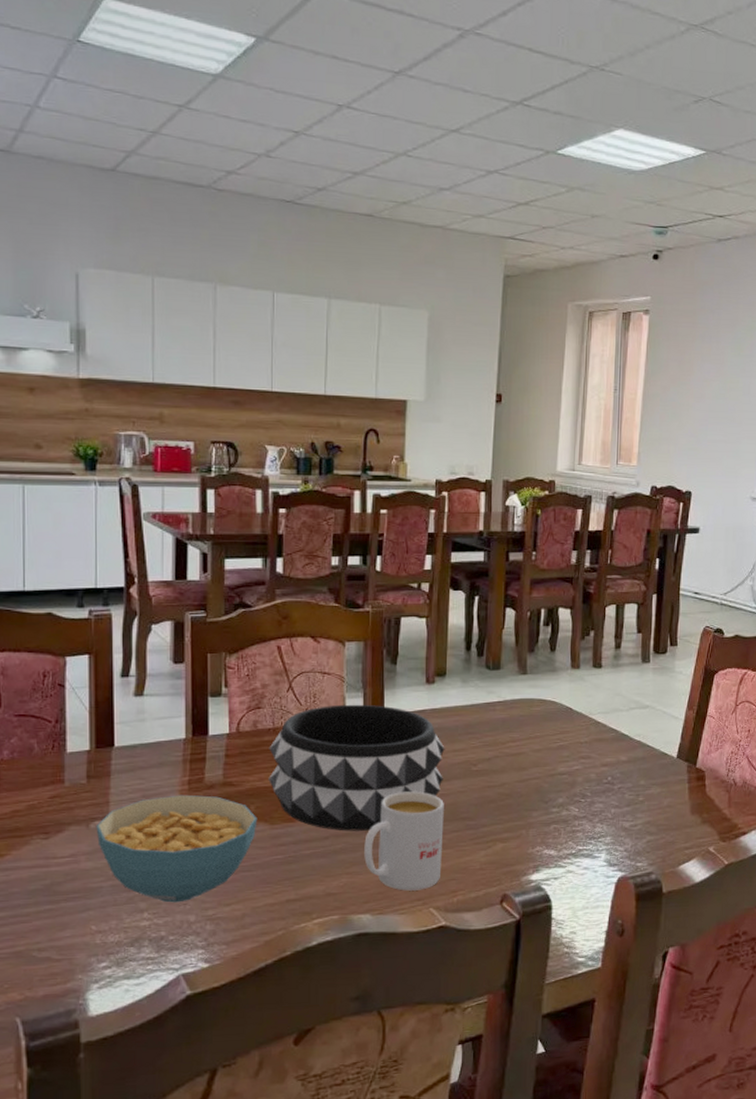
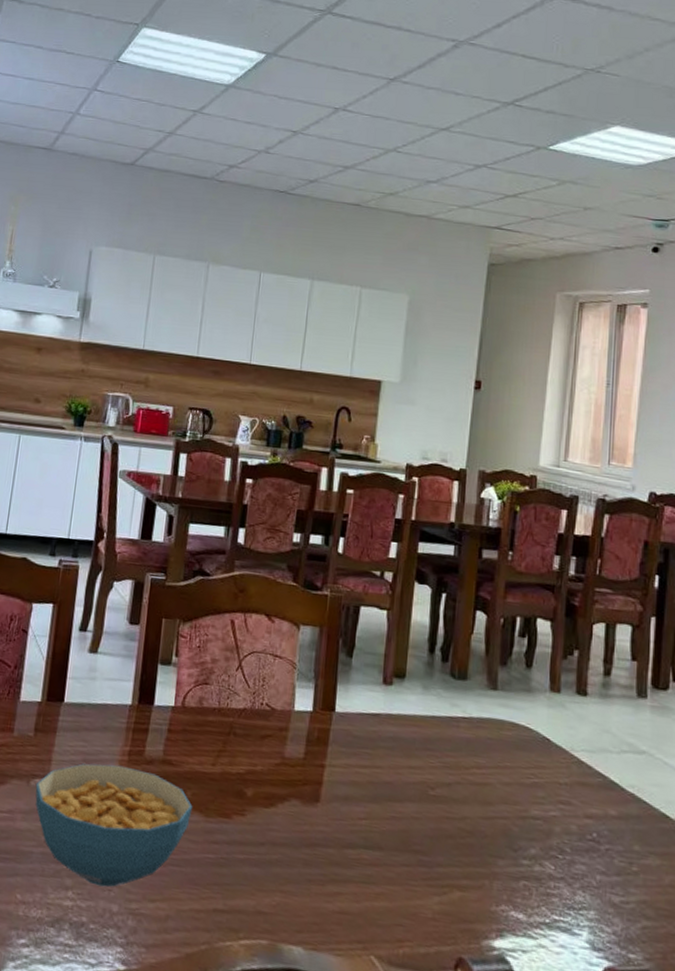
decorative bowl: present [269,704,445,831] -> none [208,692,400,845]
mug: present [364,791,444,891] -> none [301,805,395,931]

